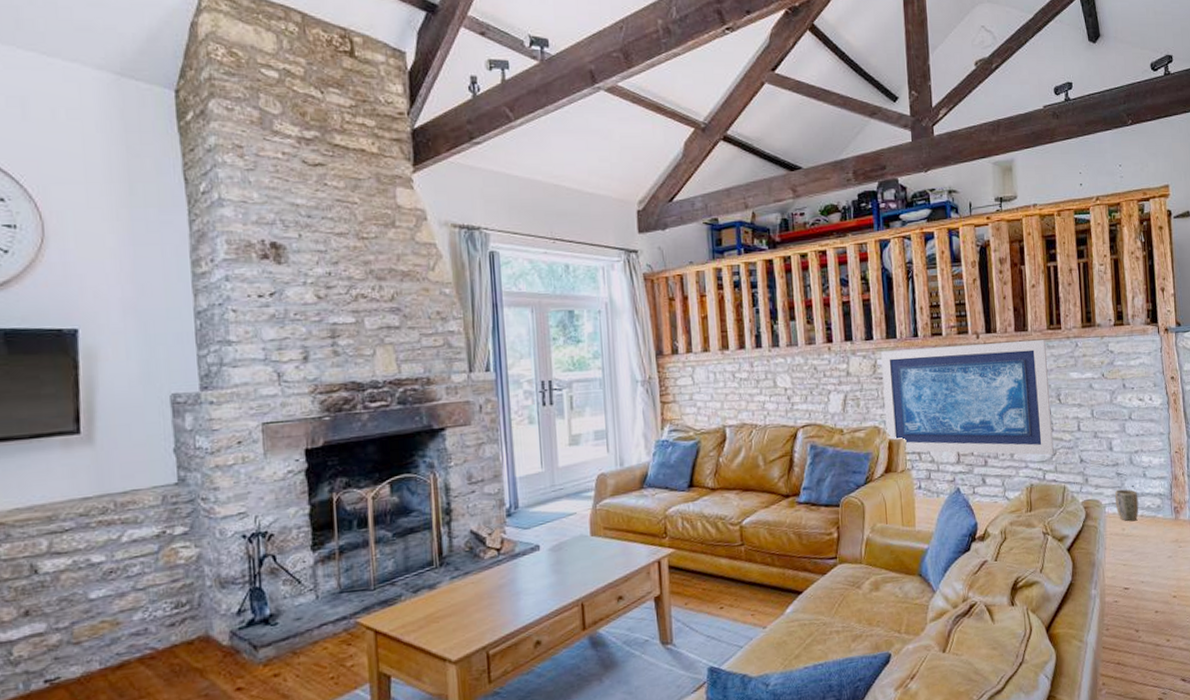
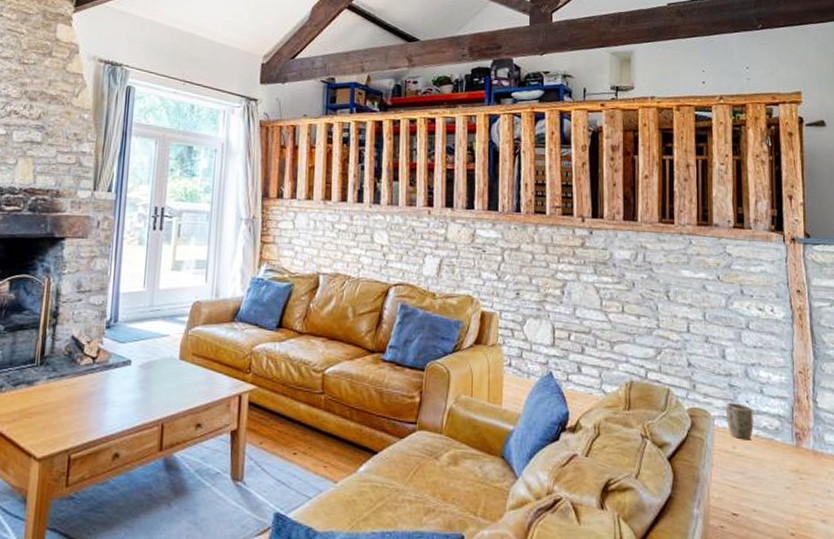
wall art: present [881,340,1054,455] -> none [479,222,659,353]

